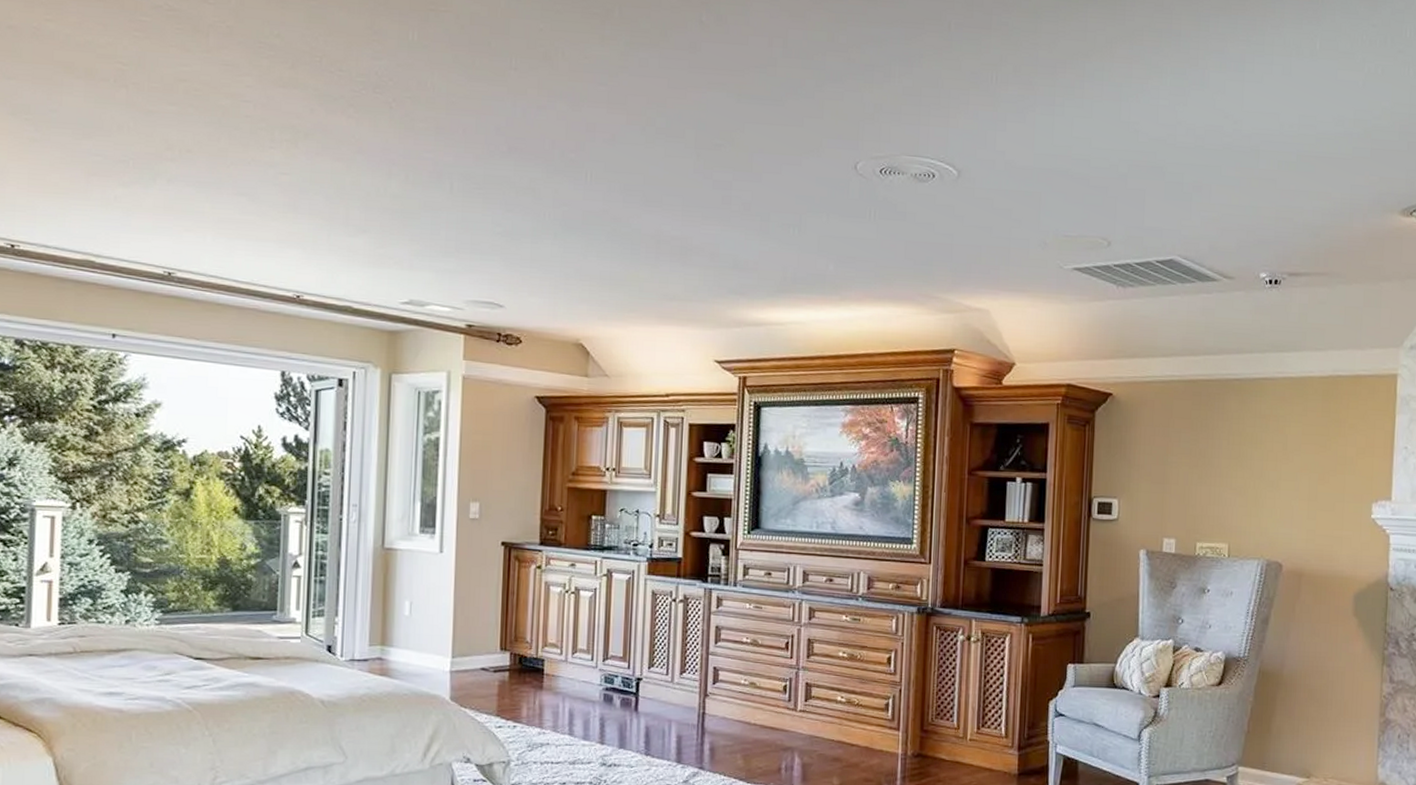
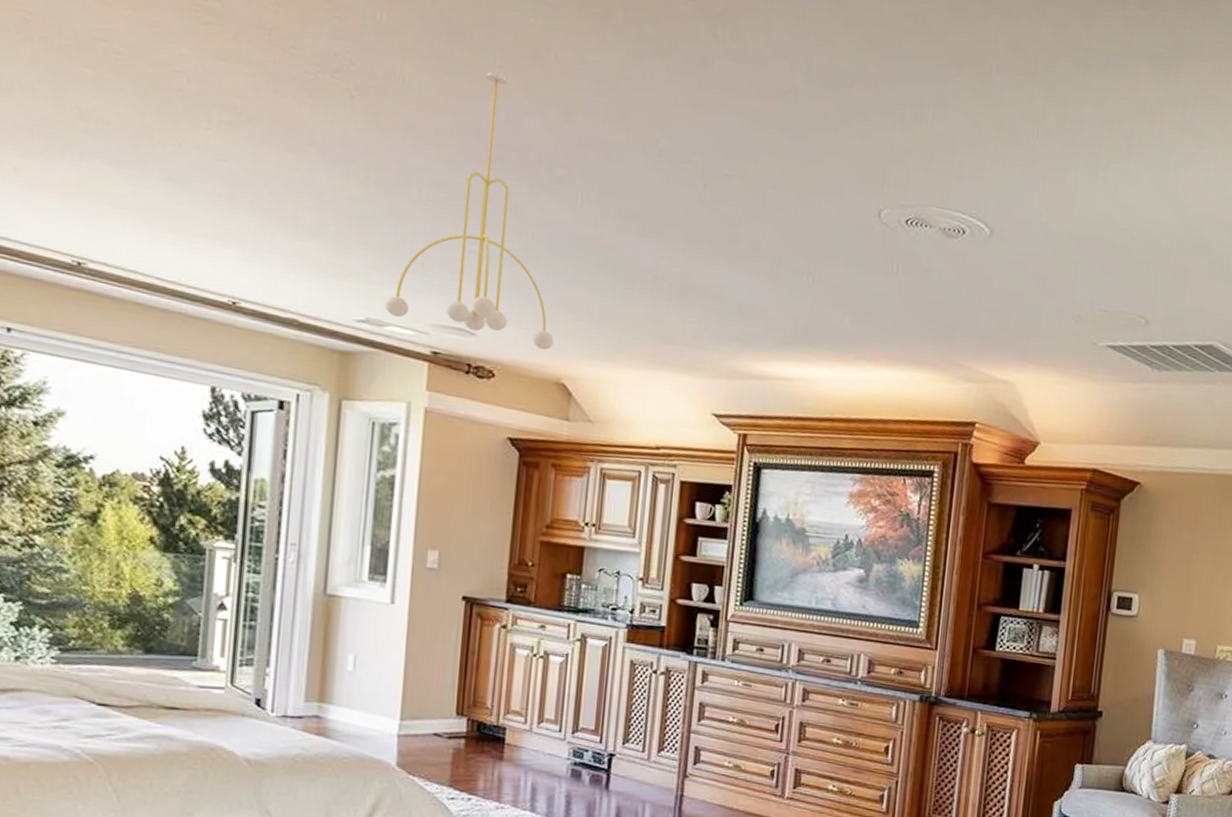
chandelier: none [425,74,572,316] -> present [385,71,554,351]

